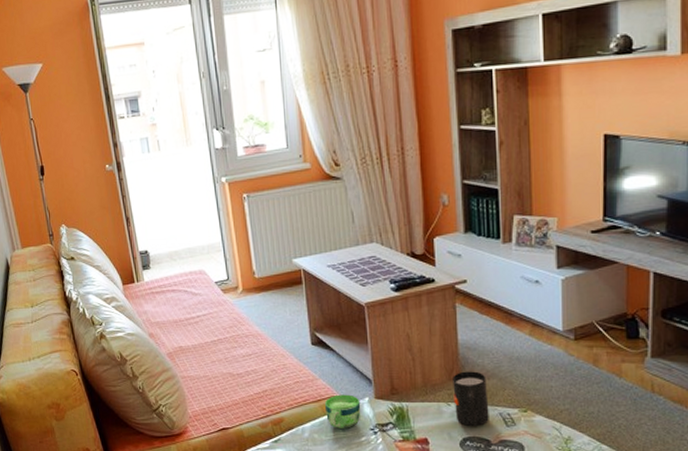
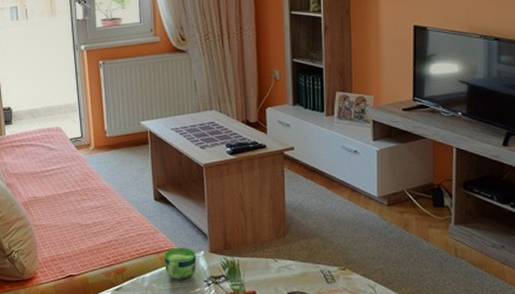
mug: present [453,371,489,426] -> none [280,230,312,282]

